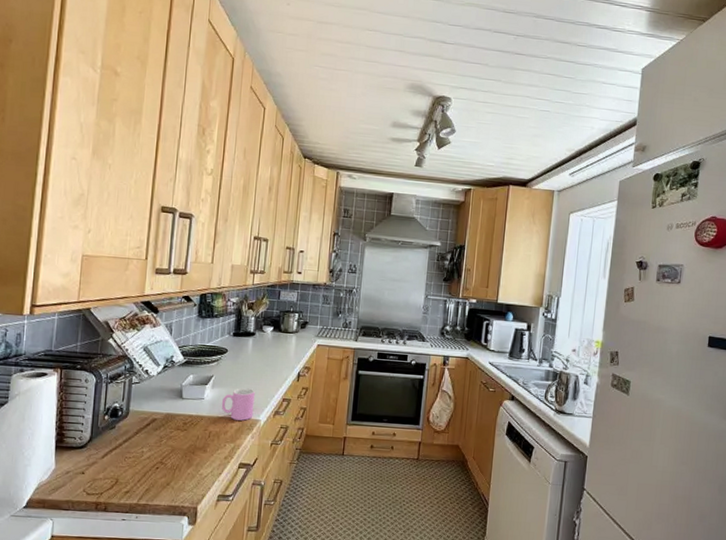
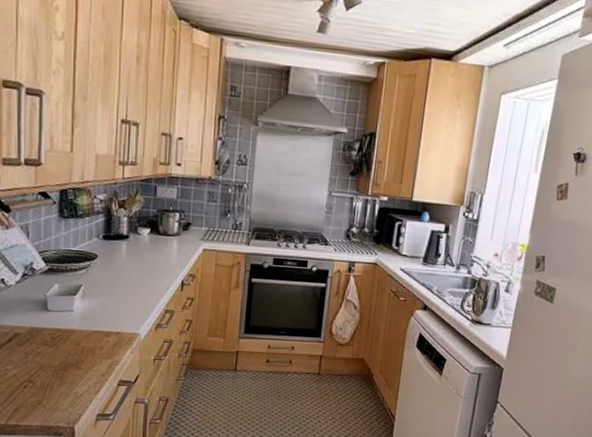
cup: present [221,388,255,421] -> none [94,298,133,335]

